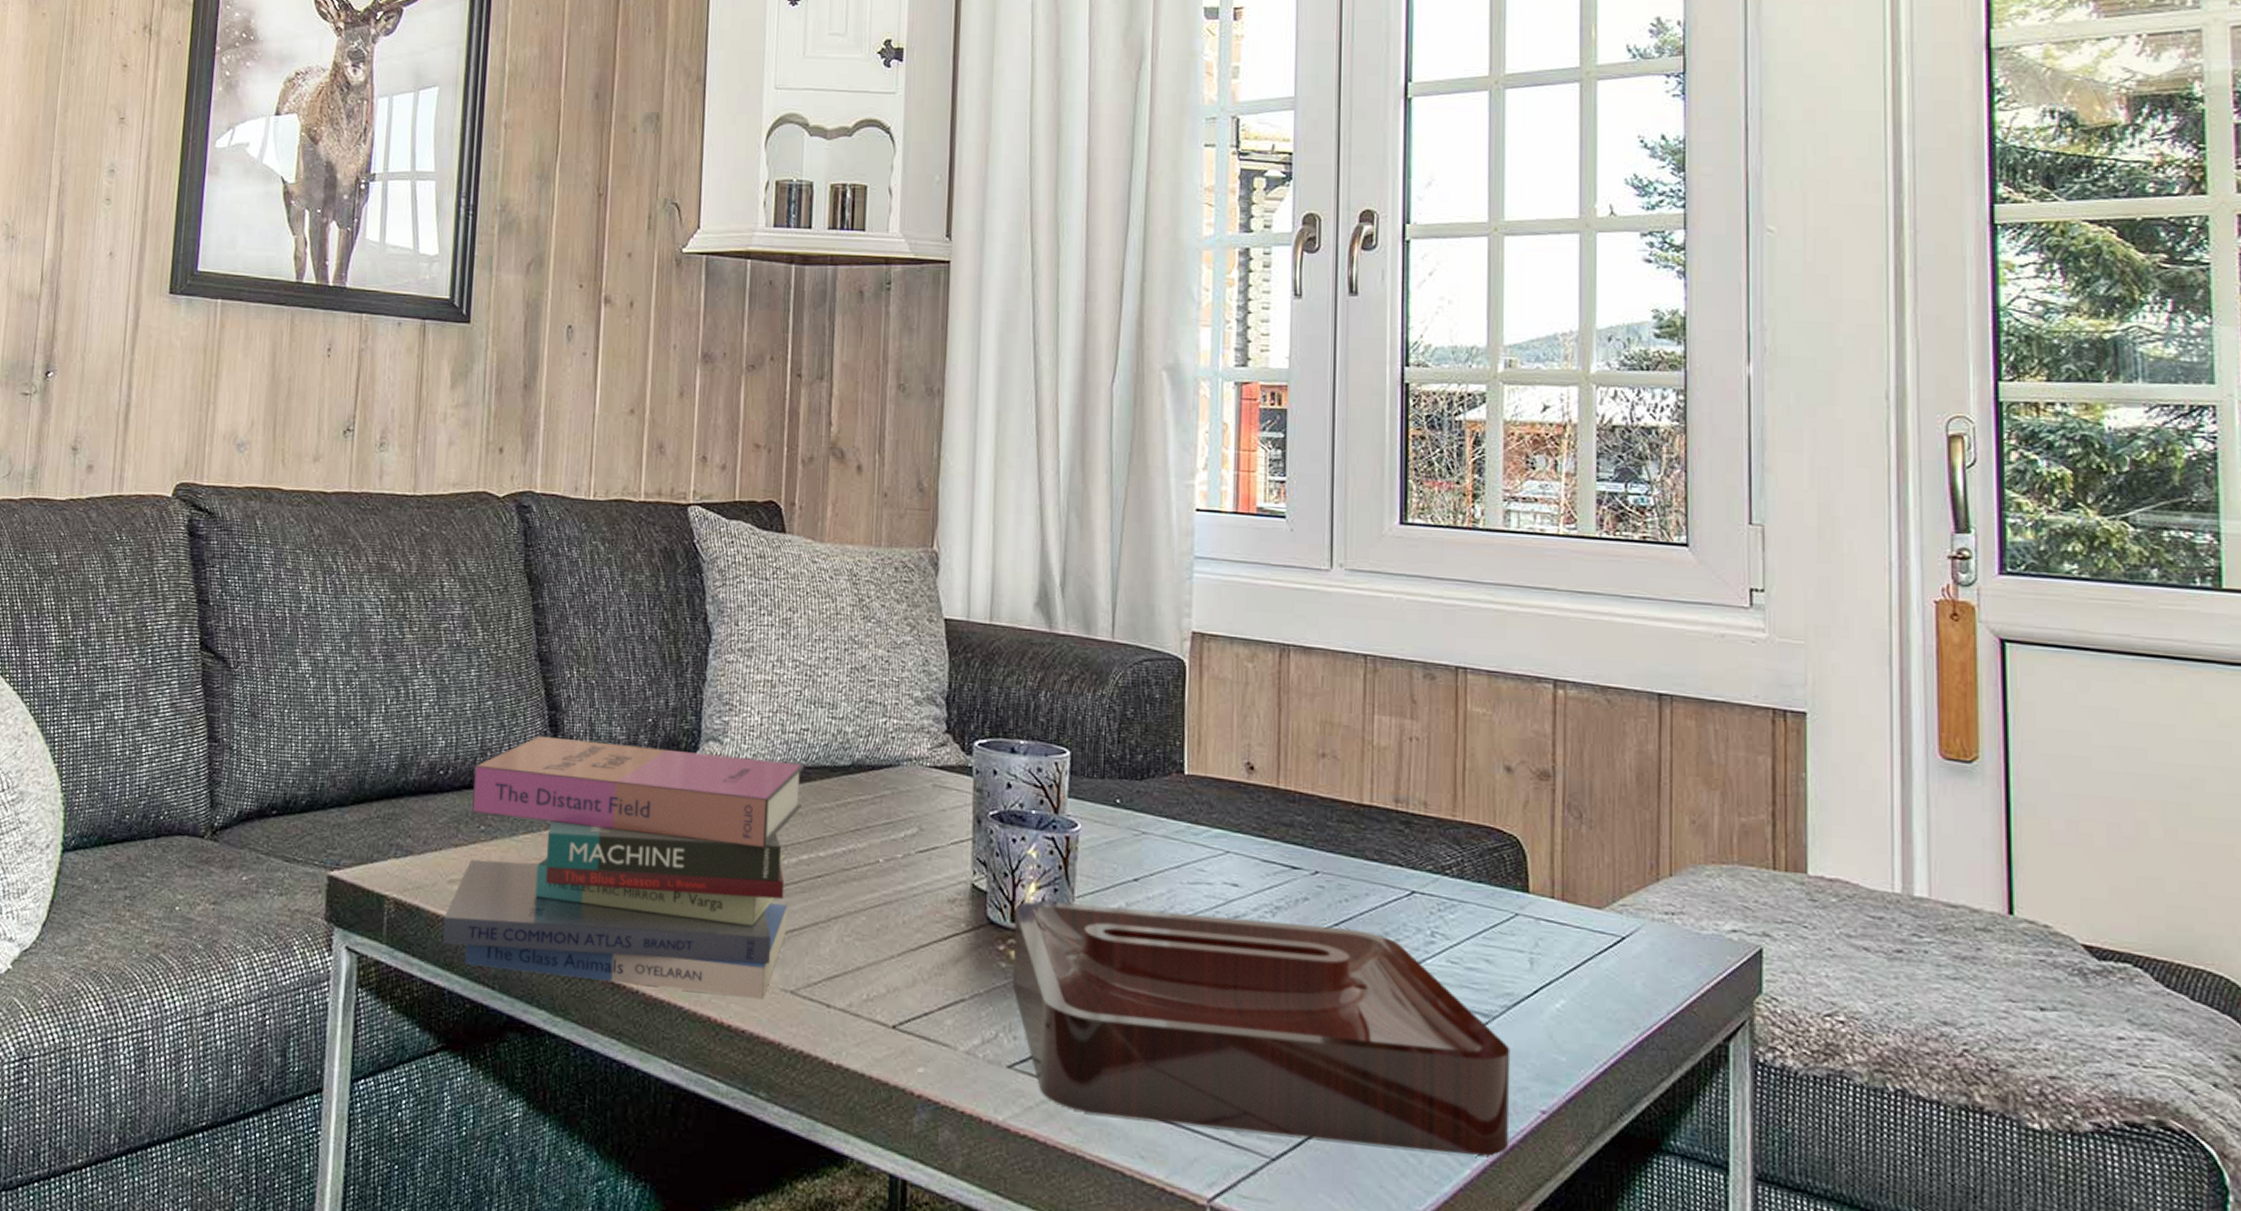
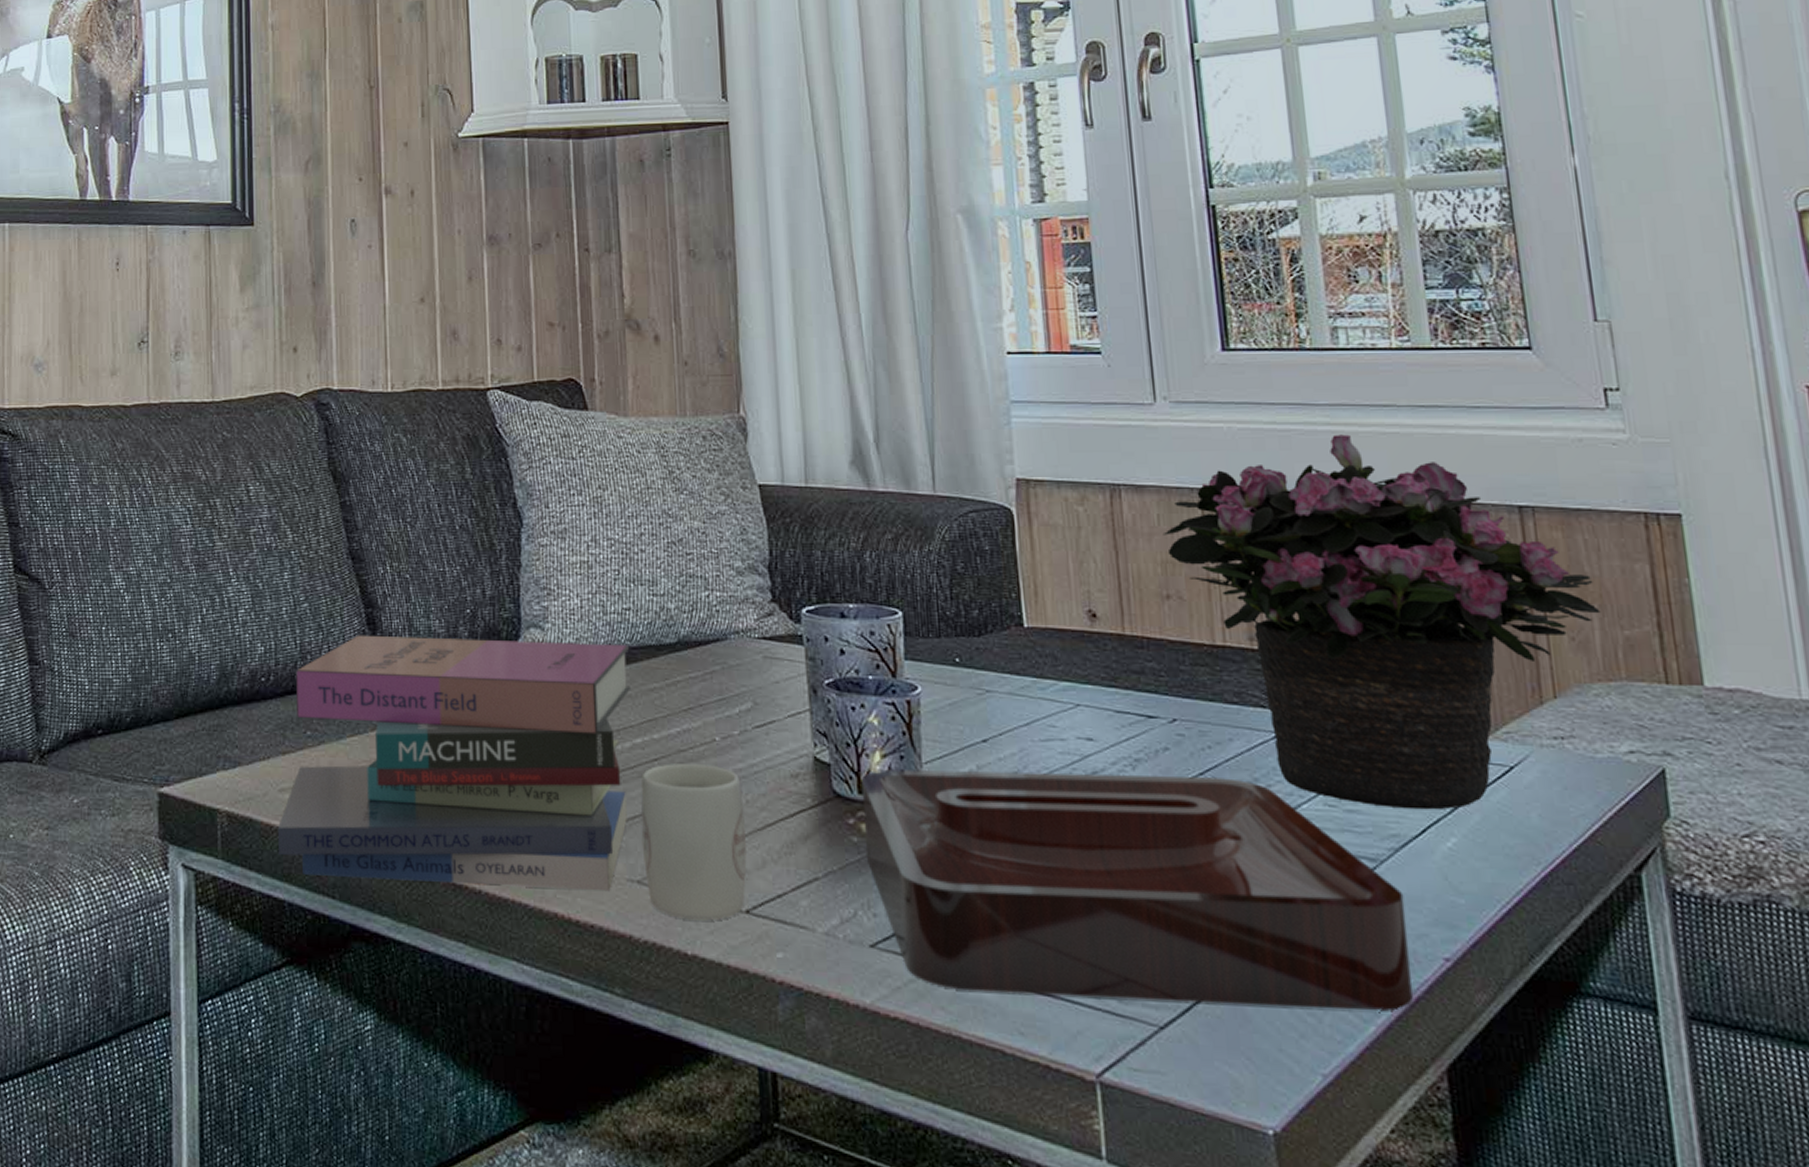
mug: none [798,881,900,1034] -> present [640,763,747,921]
potted flower: none [1325,613,1722,973] -> present [1162,434,1601,810]

